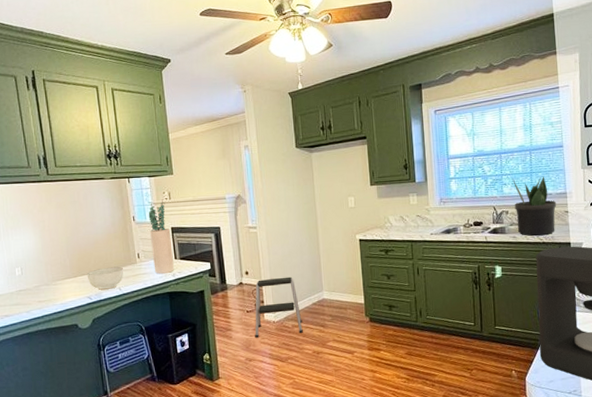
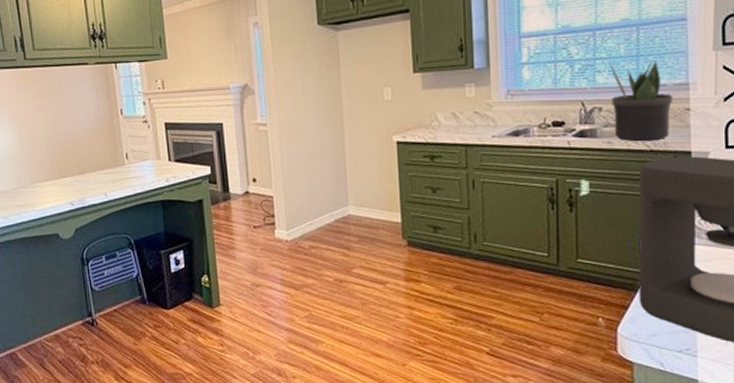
bowl: present [86,266,124,290] -> none [68,168,110,195]
vase: present [148,199,174,275] -> none [138,89,168,179]
step stool: present [255,276,303,338] -> none [263,186,323,259]

